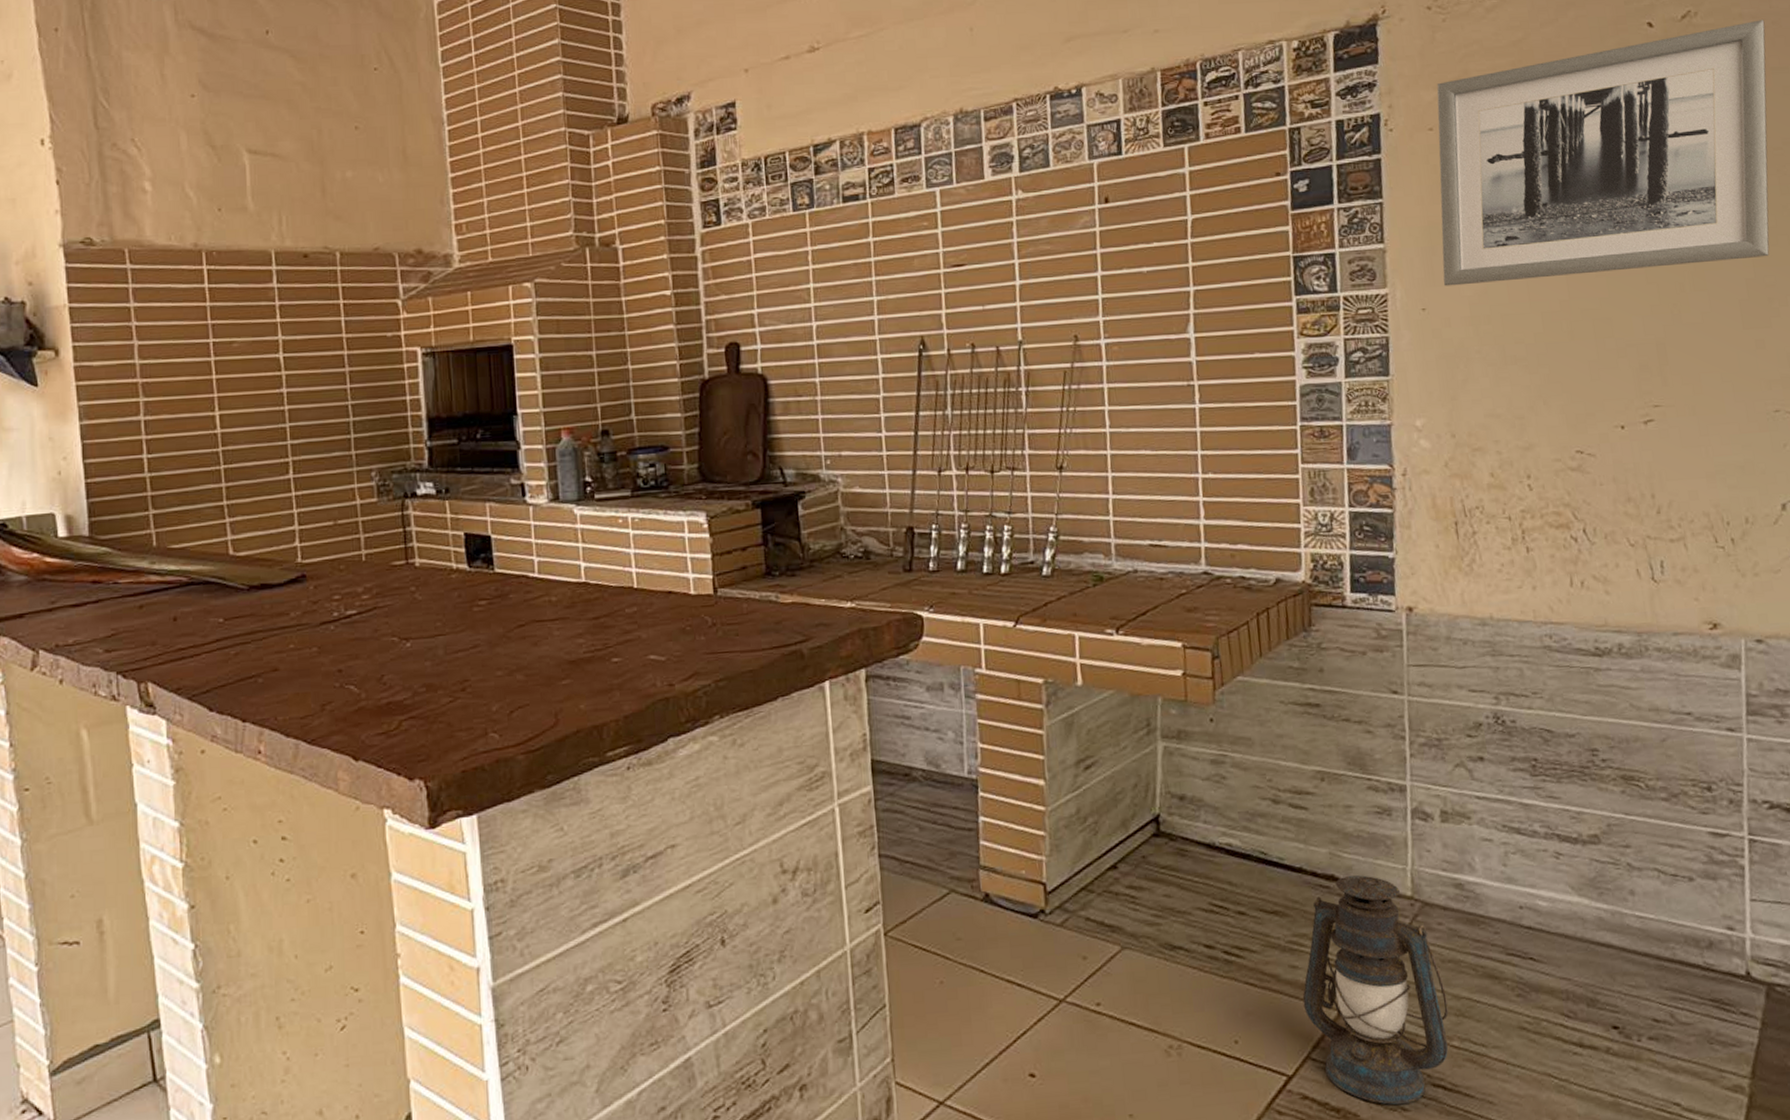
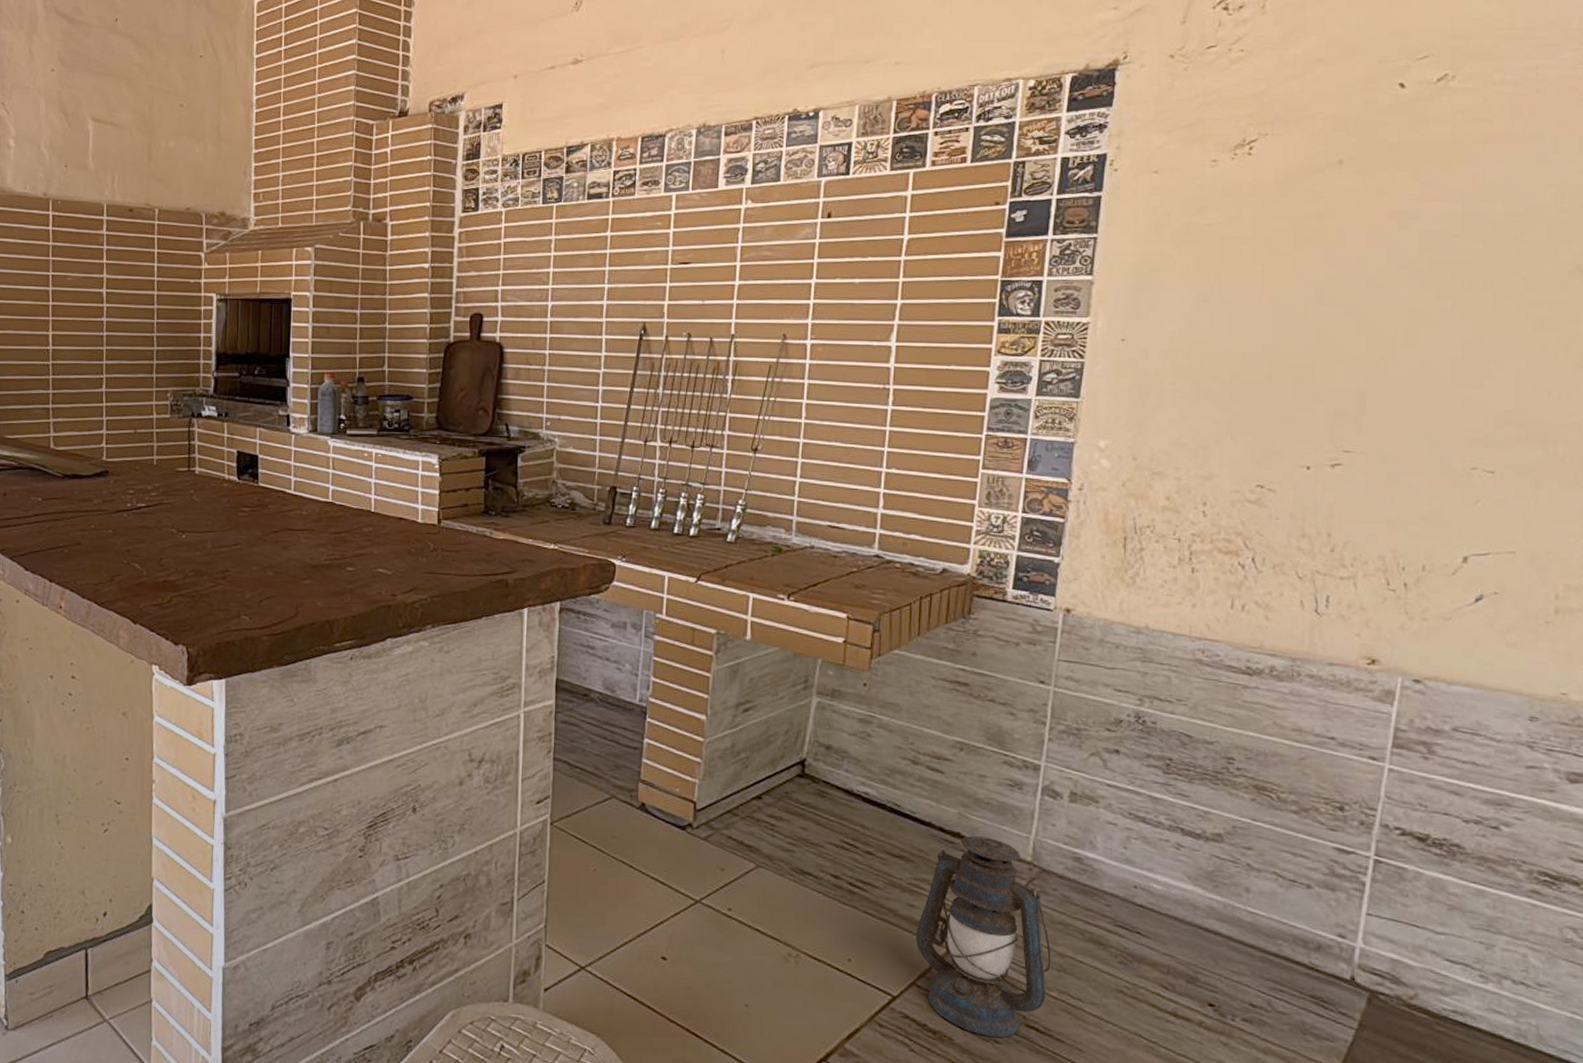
wall art: present [1436,20,1770,286] -> none [1146,87,1528,321]

